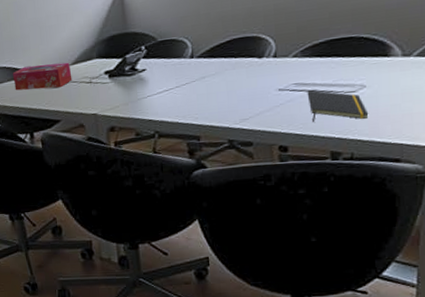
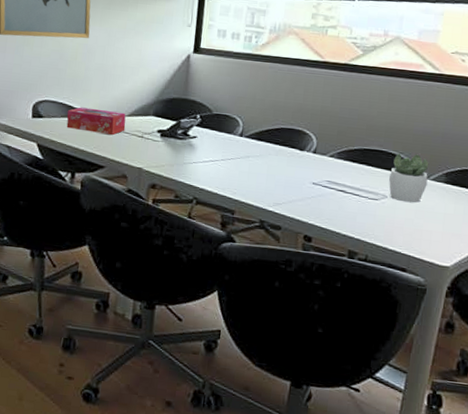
notepad: present [307,90,369,122] -> none [336,190,386,226]
succulent plant: none [365,31,411,88] -> present [389,153,429,203]

